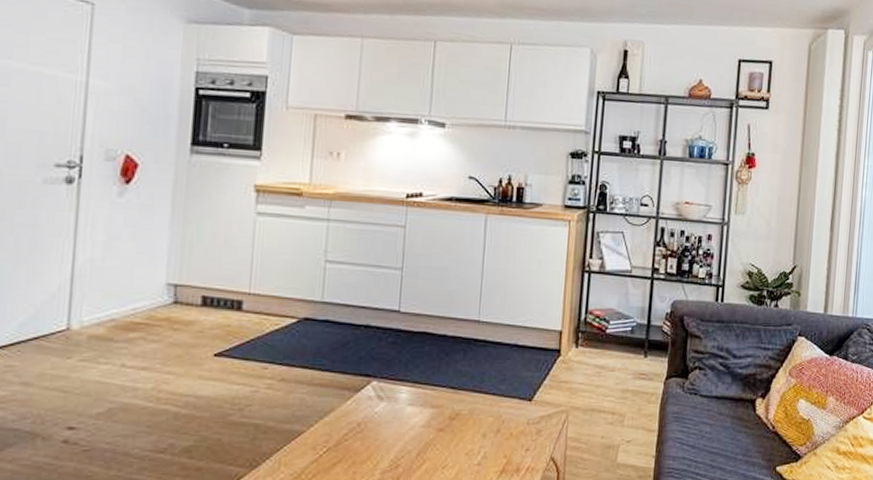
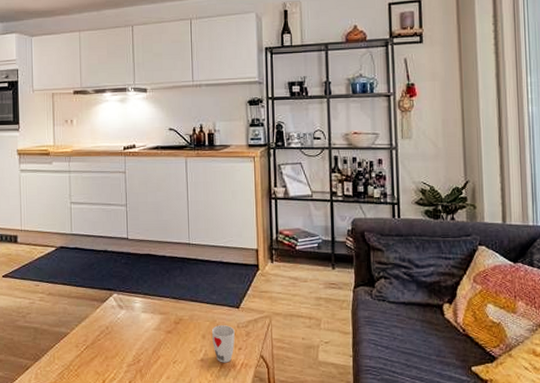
cup: none [494,421,523,467] -> present [211,325,235,363]

